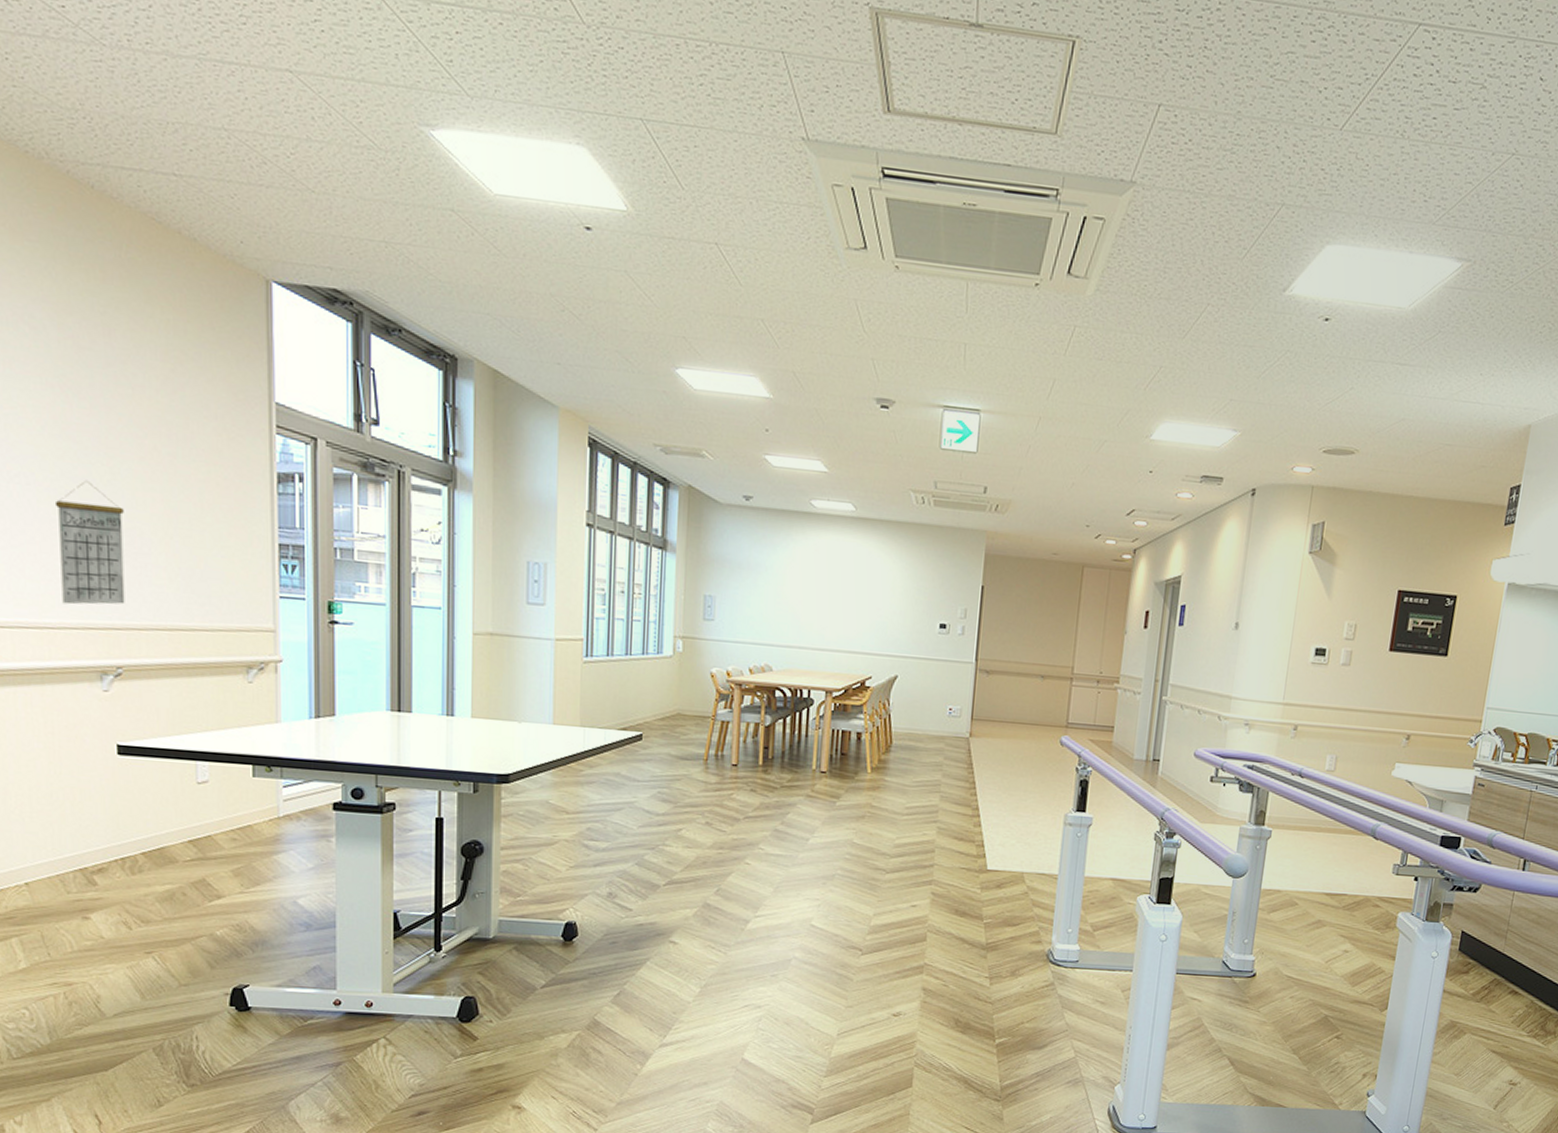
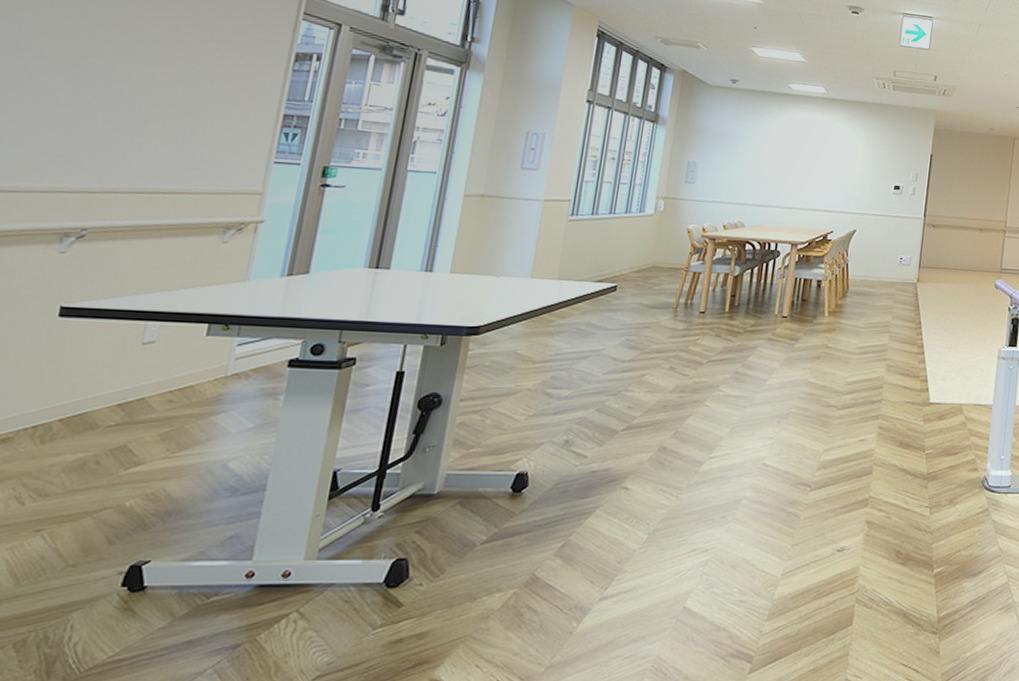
calendar: present [54,481,125,605] -> none [38,56,129,169]

